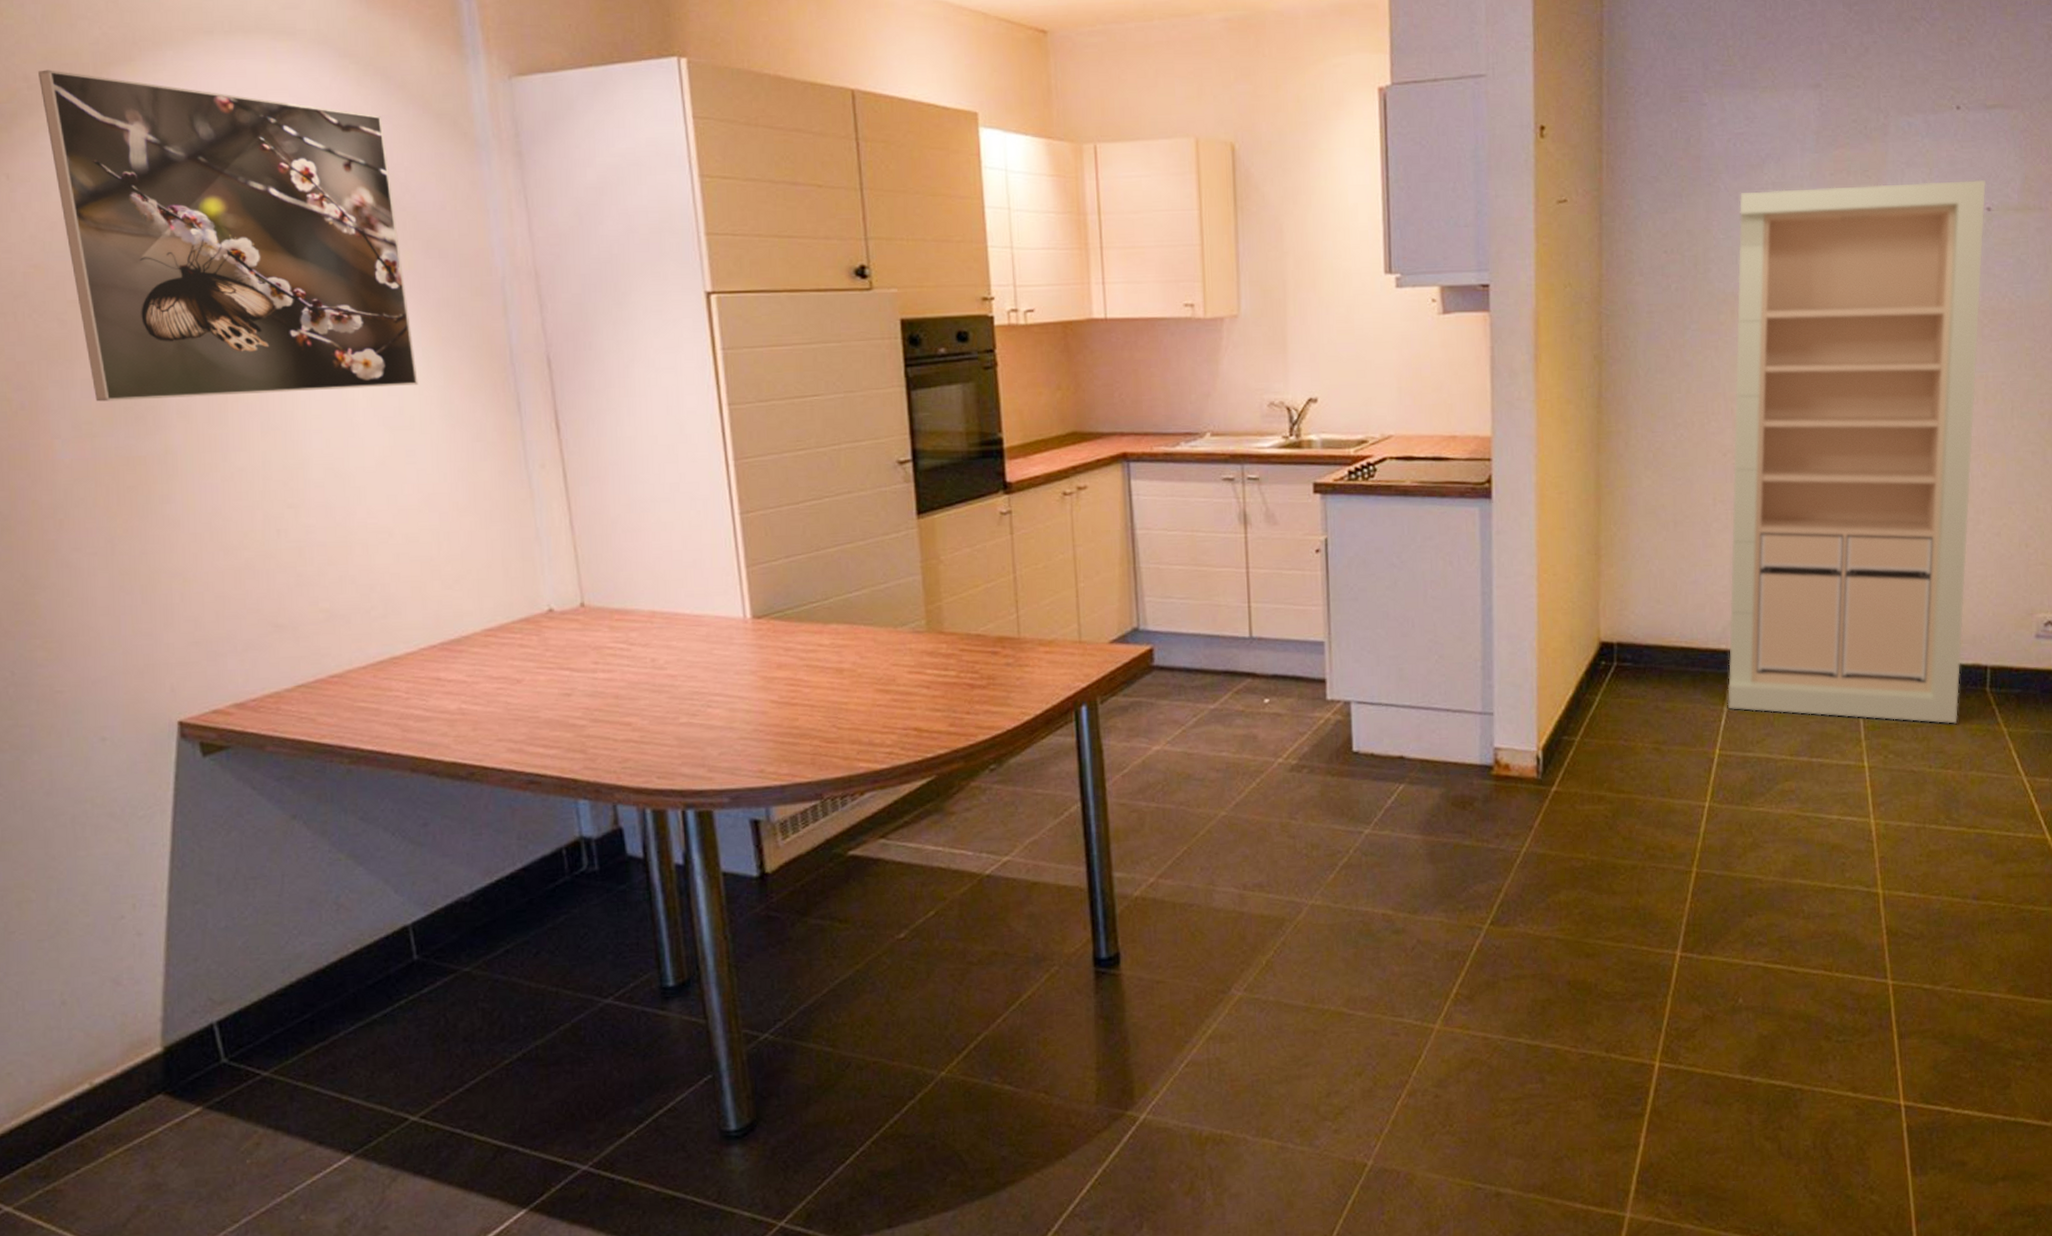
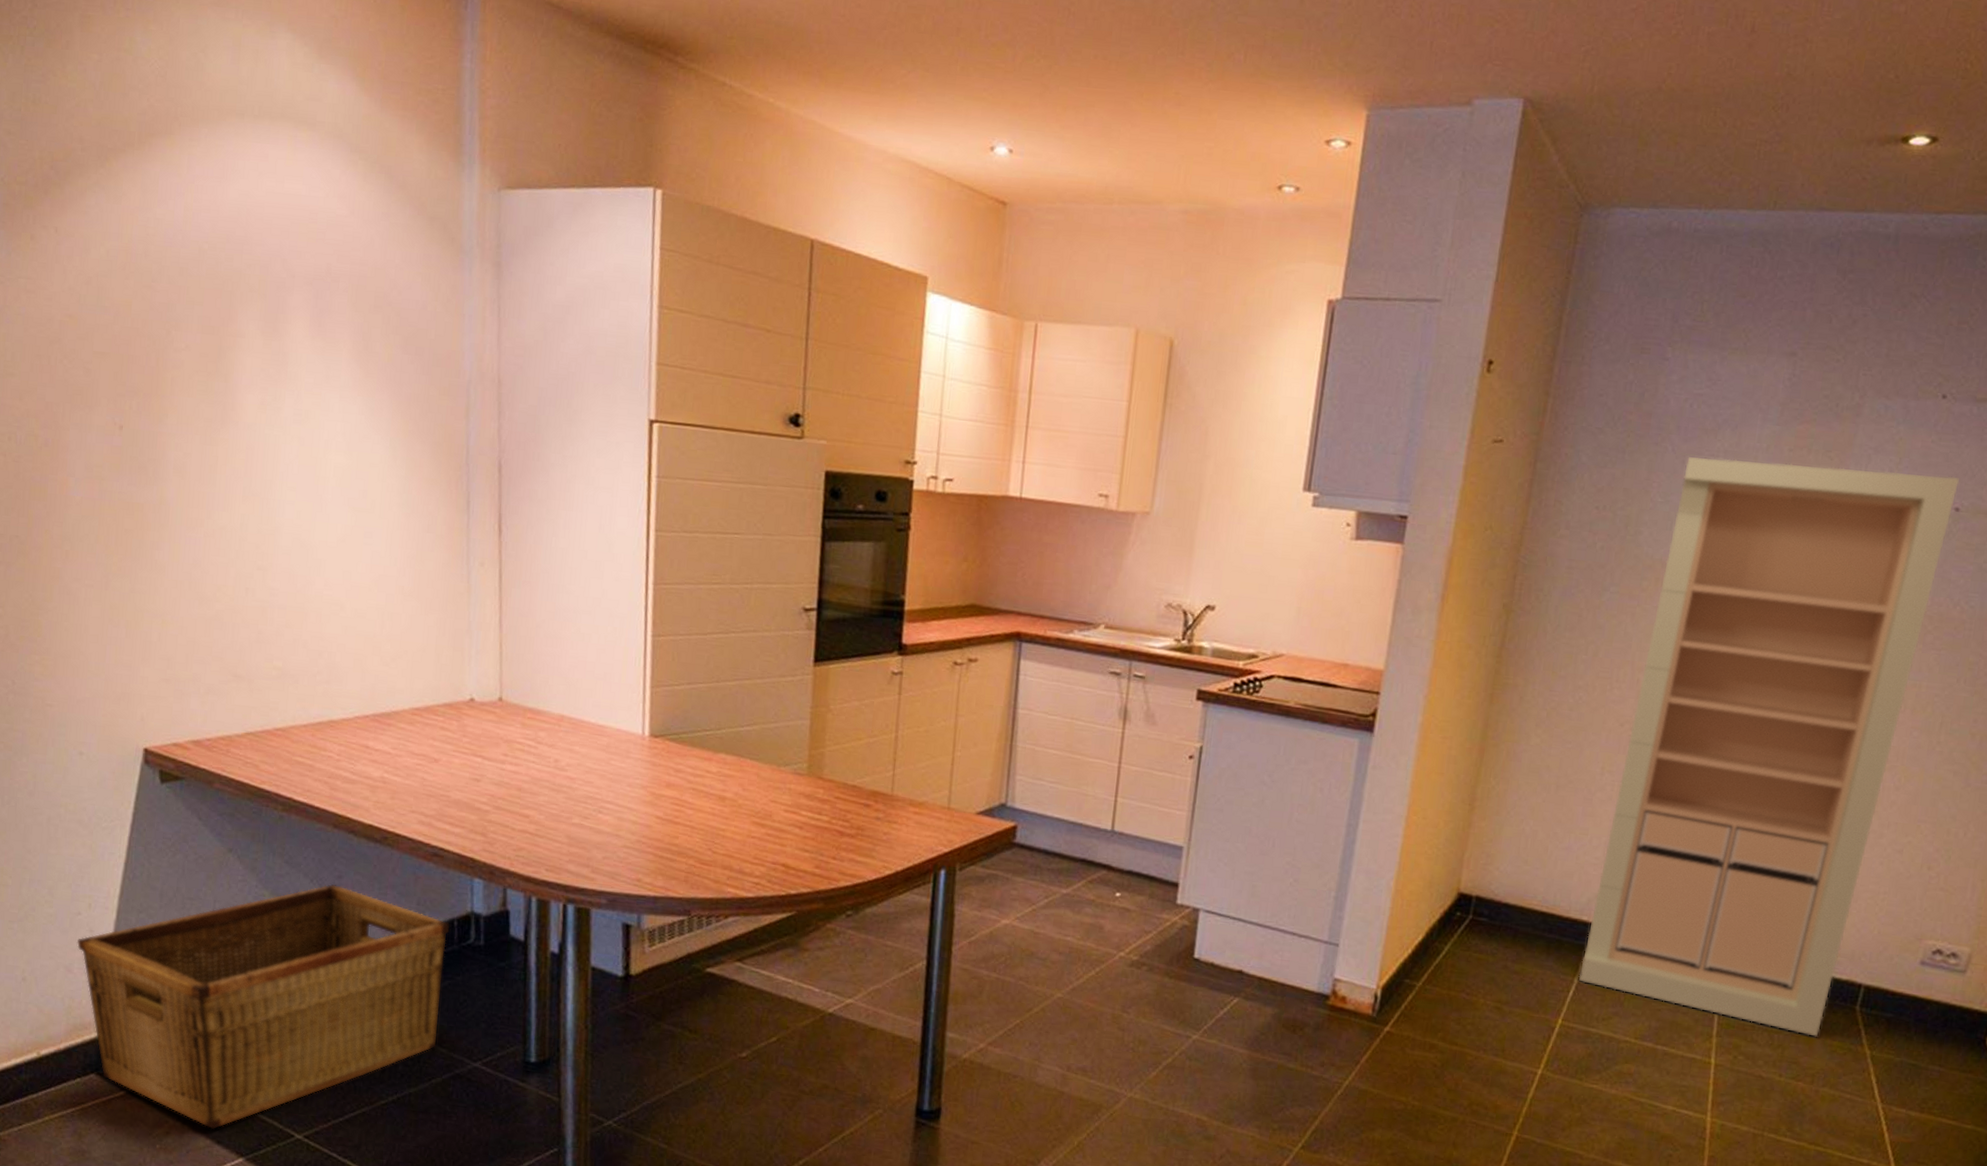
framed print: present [38,69,418,402] -> none [91,134,383,472]
hamper: none [123,833,559,1130] -> present [76,884,450,1129]

